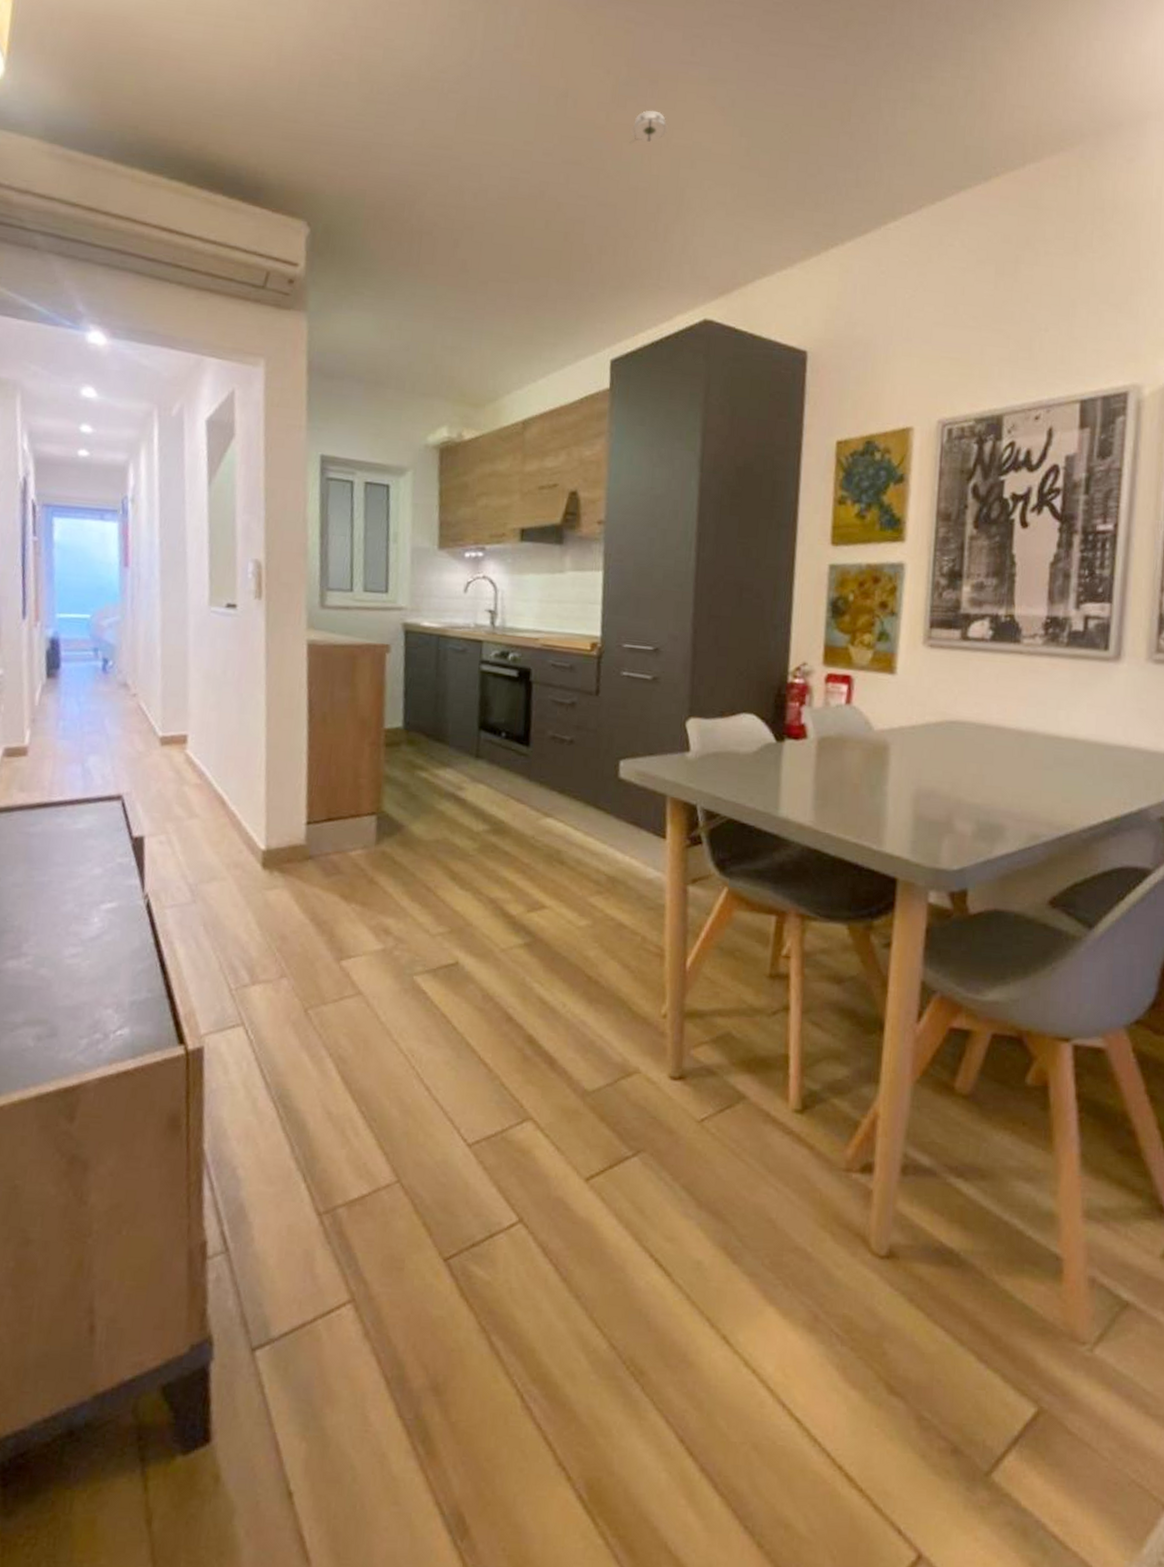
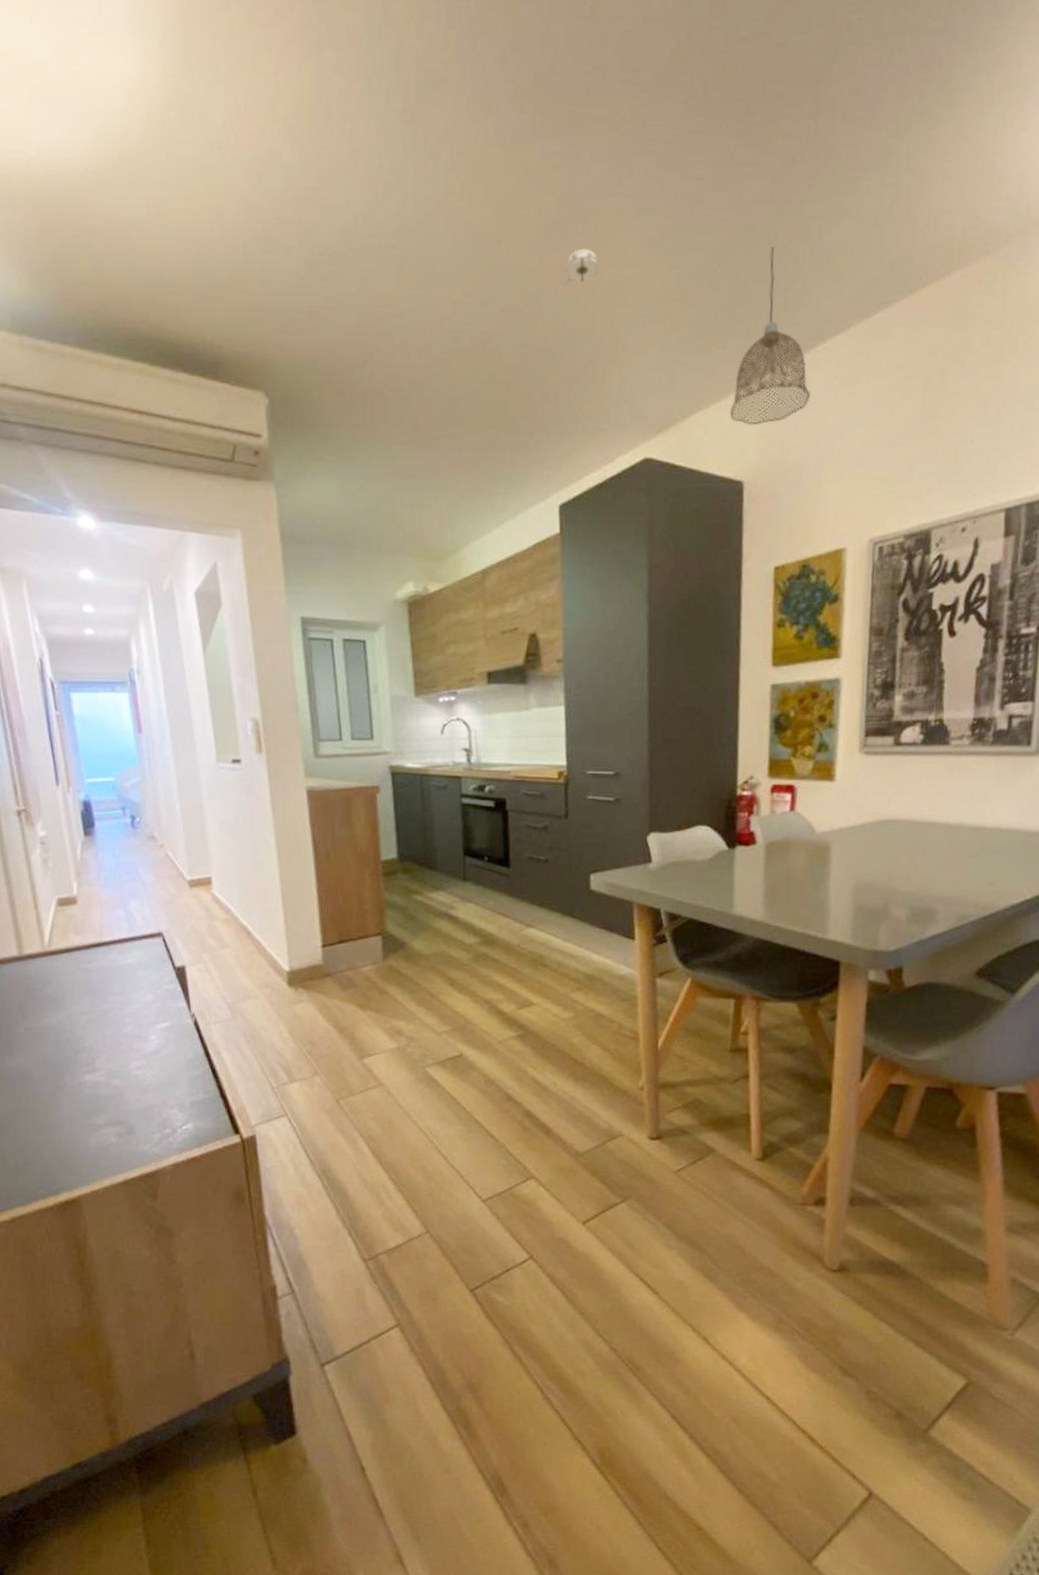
pendant lamp: none [795,125,880,297] -> present [729,247,810,426]

